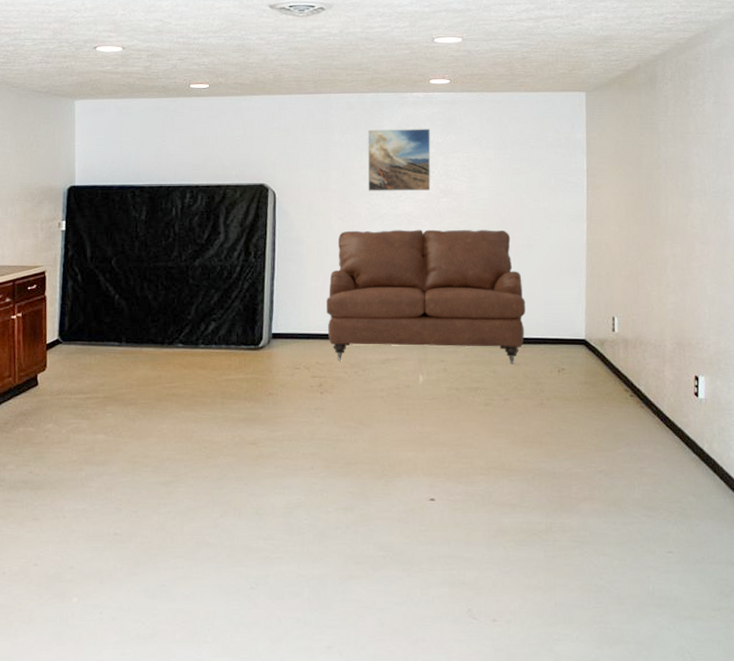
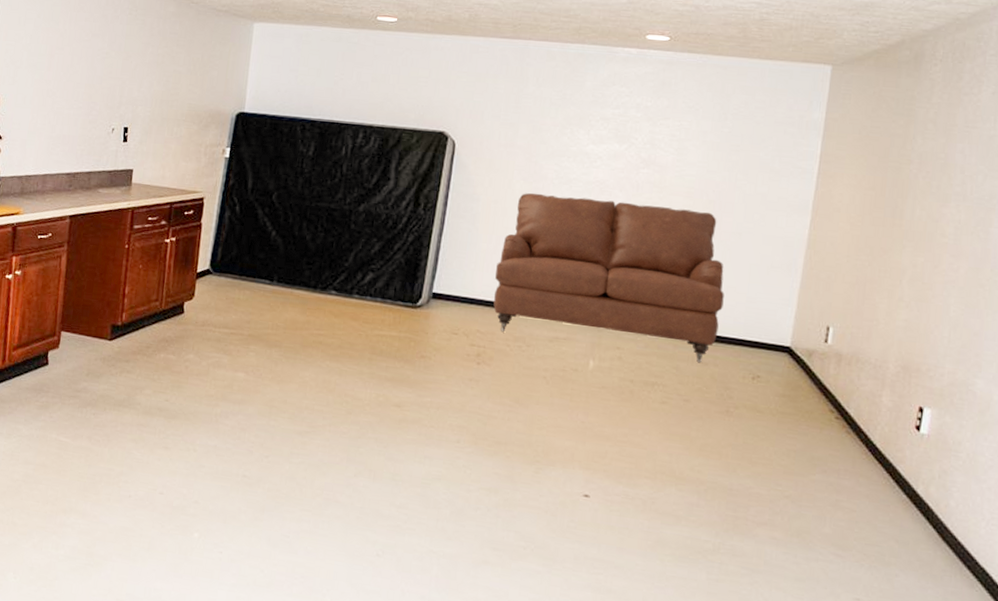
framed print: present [367,129,431,191] -> none [558,84,639,159]

